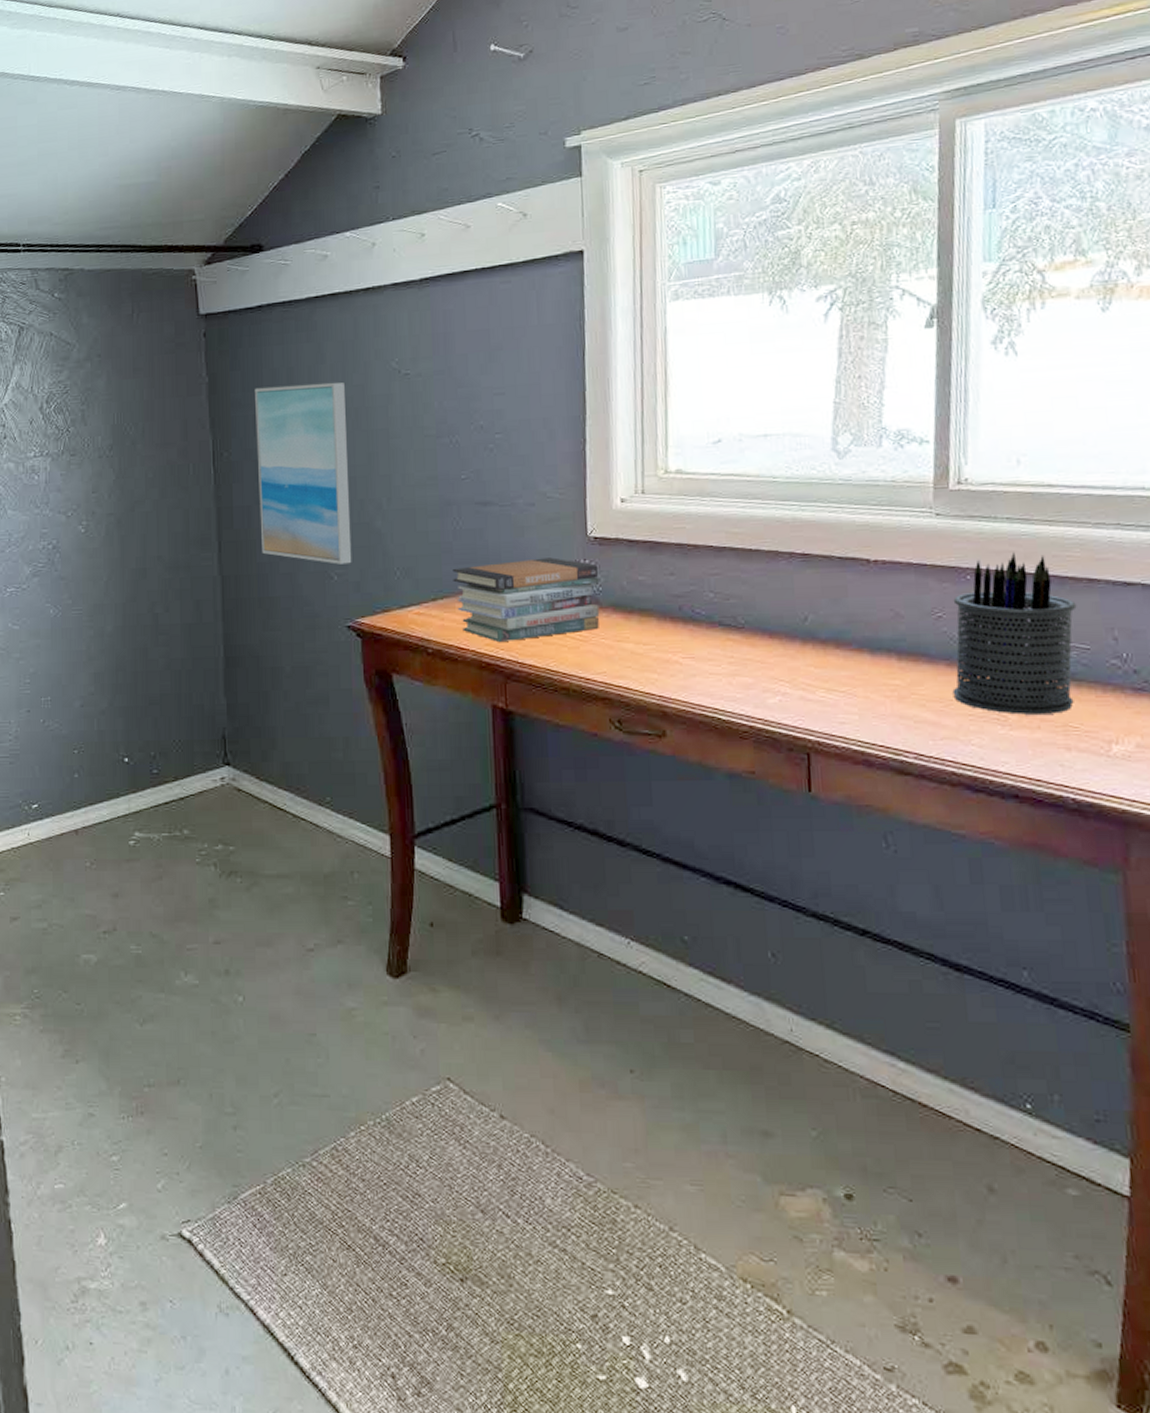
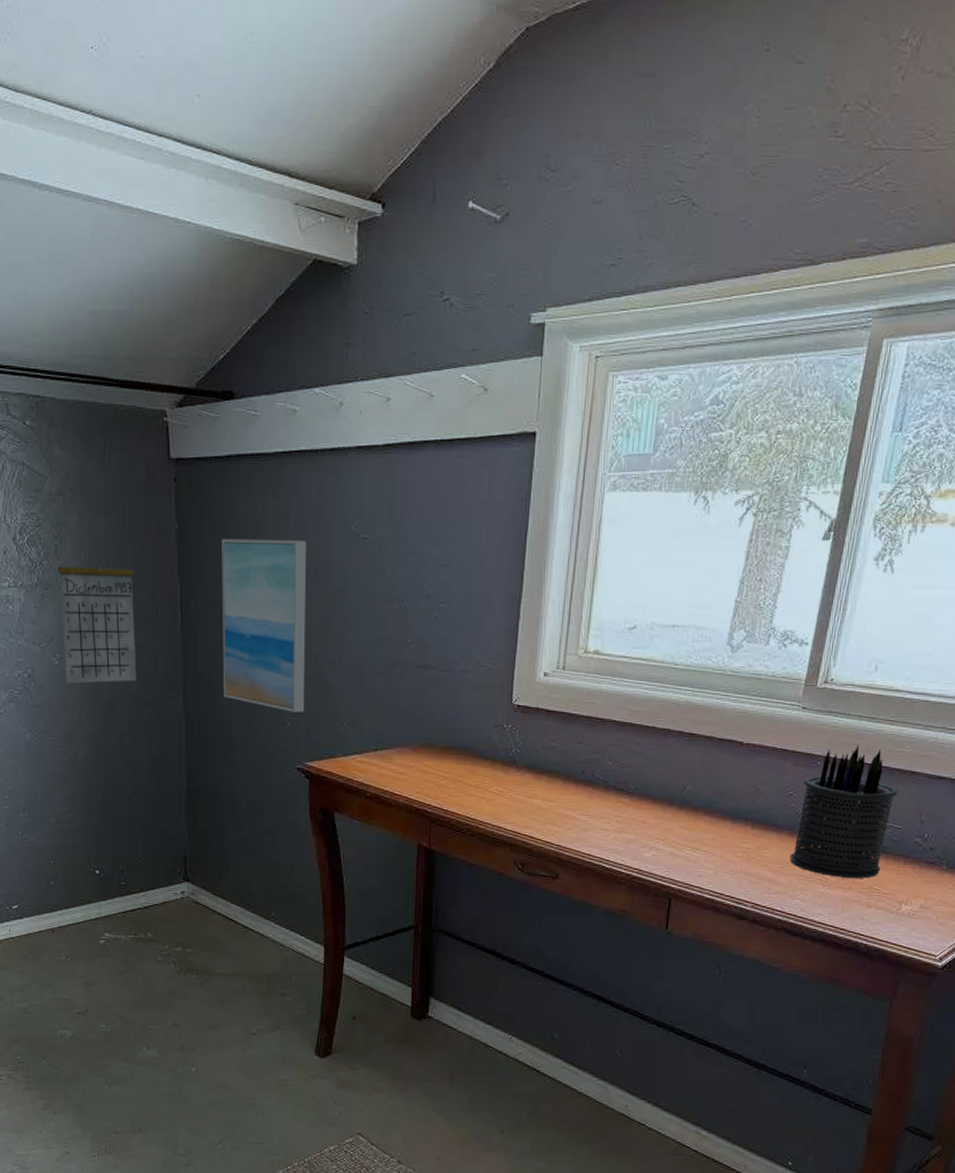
calendar: none [85,402,168,552] -> present [57,540,137,684]
book stack: present [452,557,600,643] -> none [392,720,519,792]

